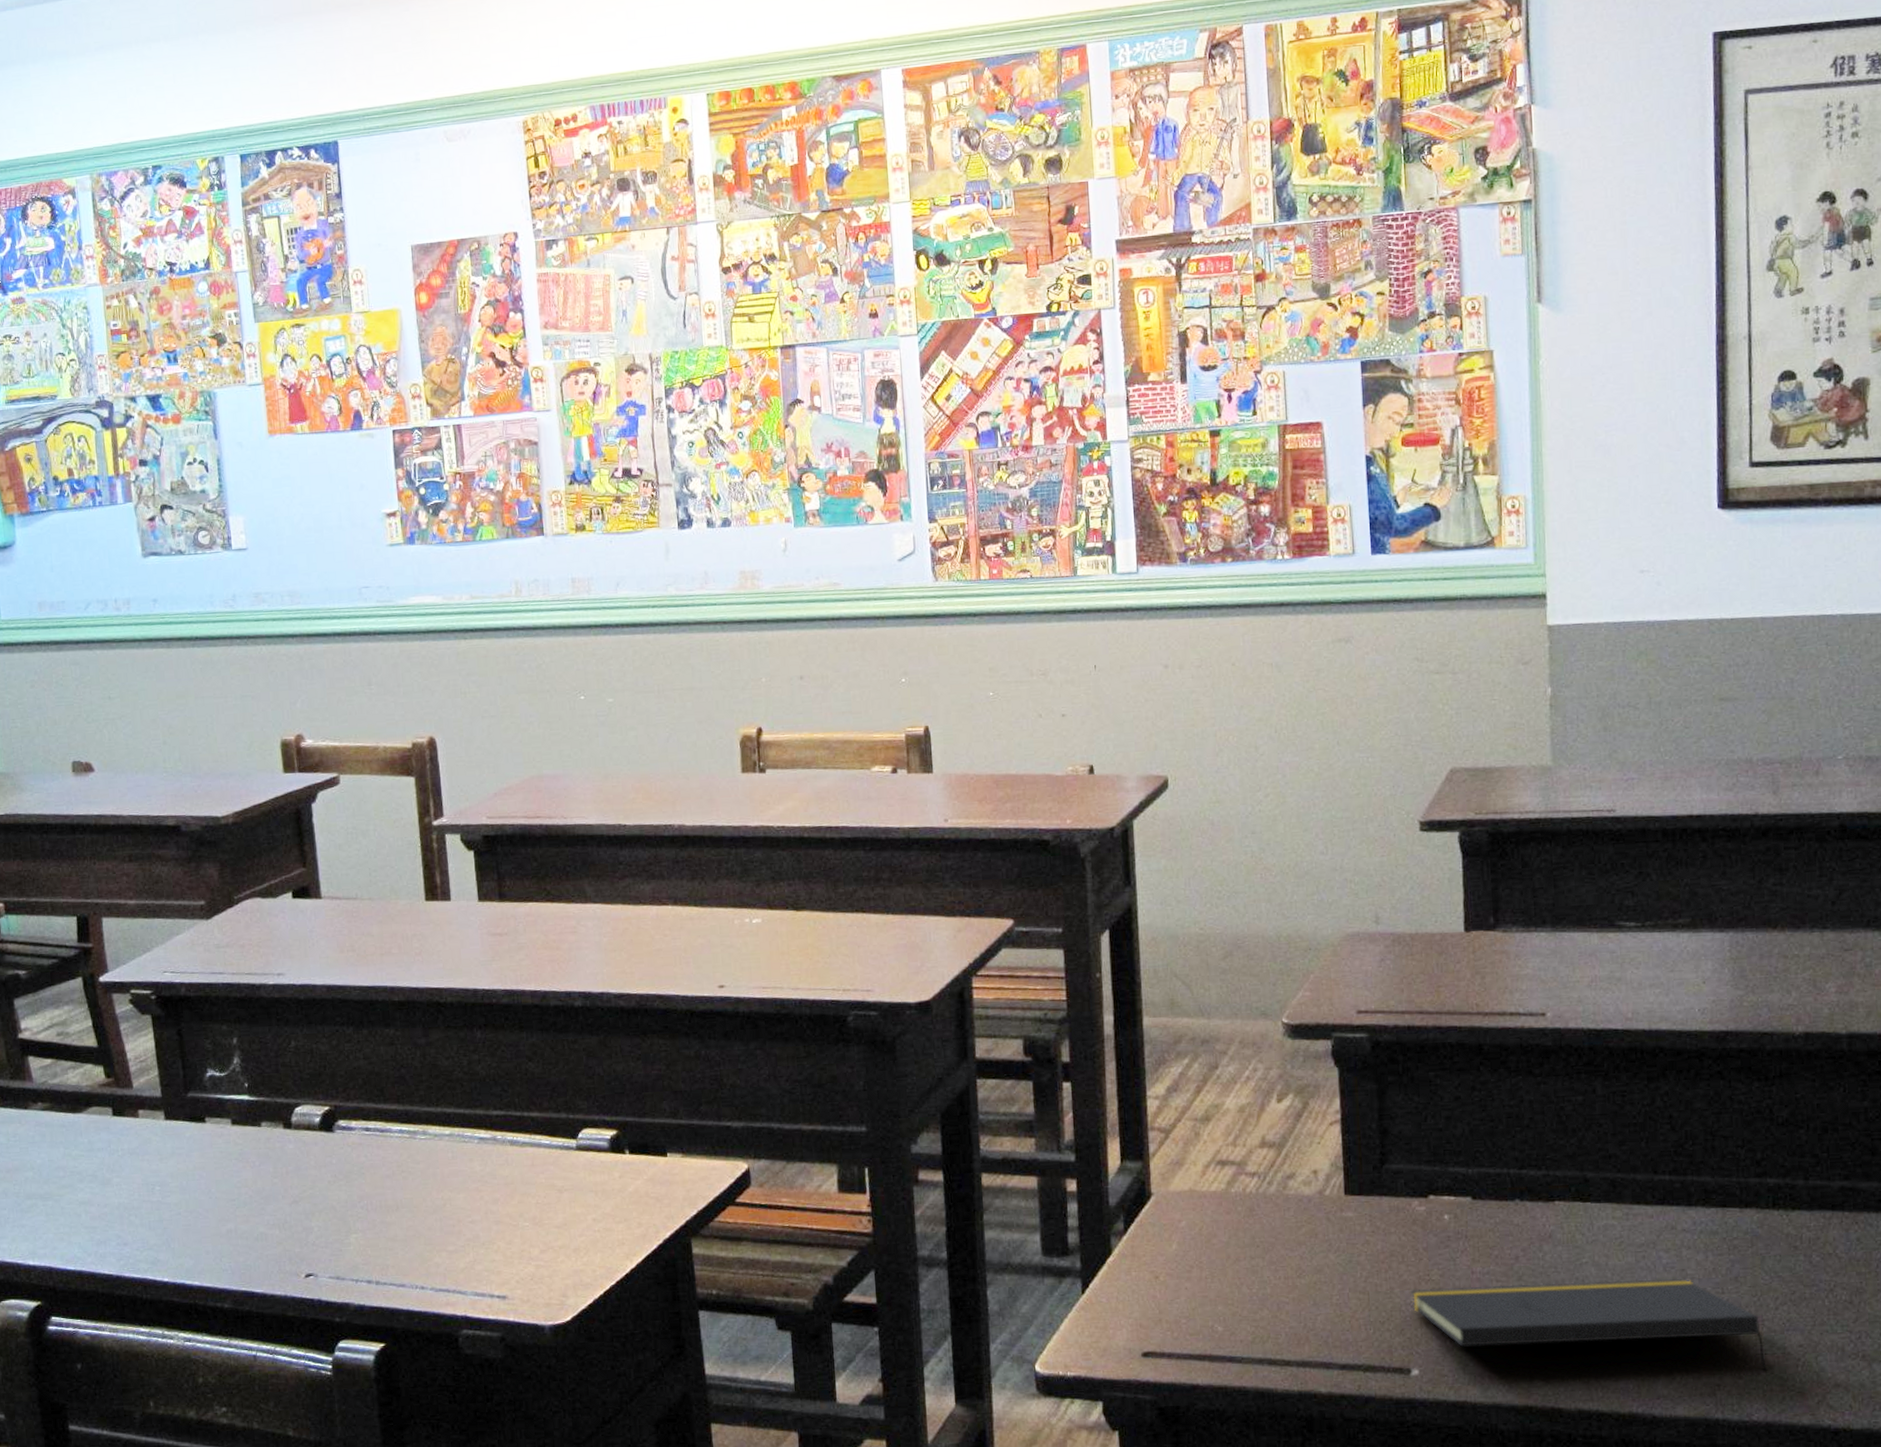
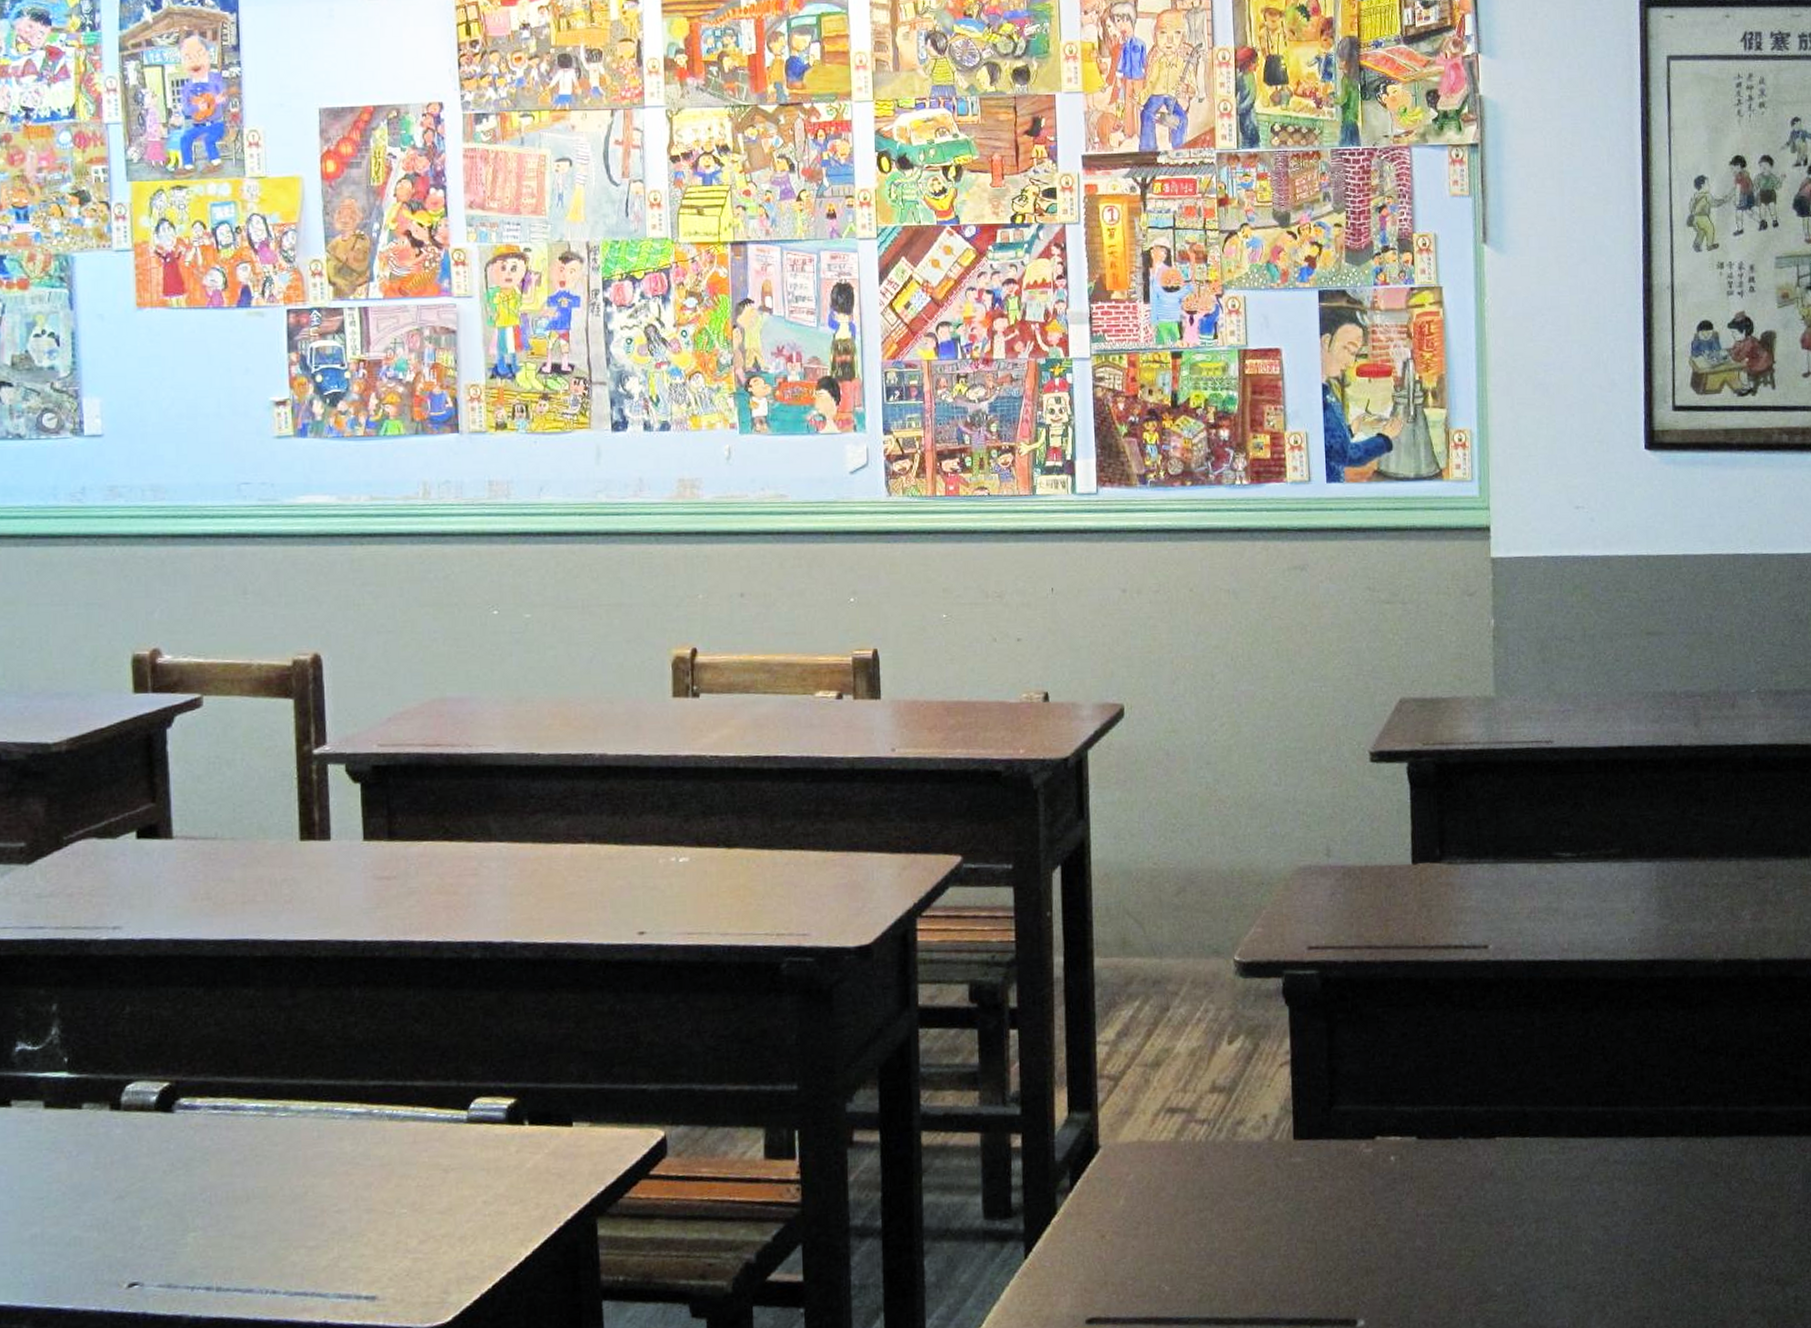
notepad: present [1411,1279,1768,1371] -> none [1358,1211,1692,1301]

